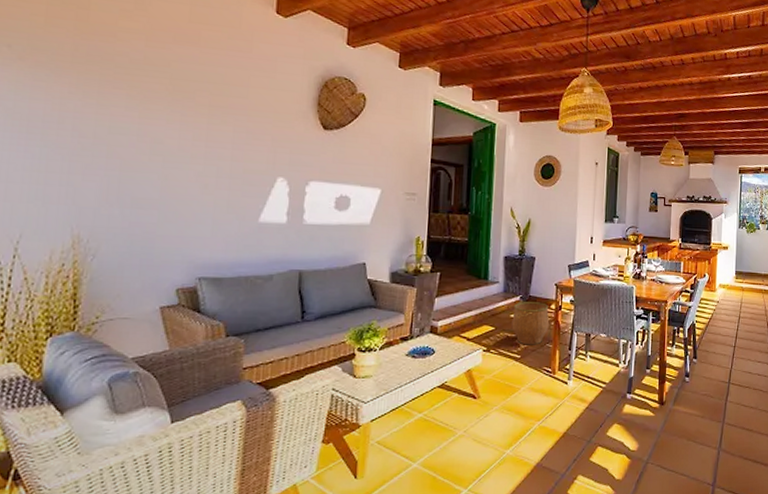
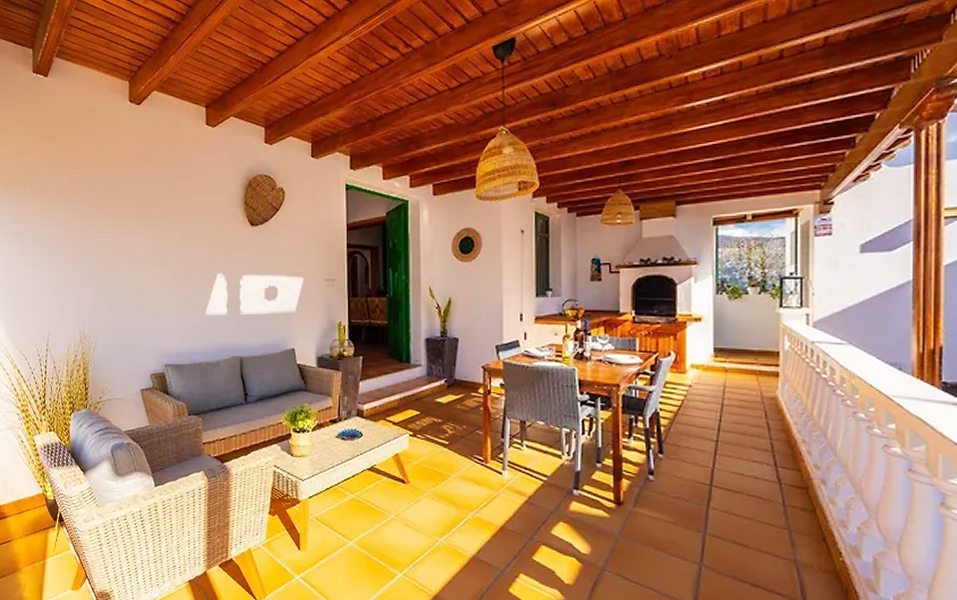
basket: present [511,300,550,345] -> none [437,384,478,431]

